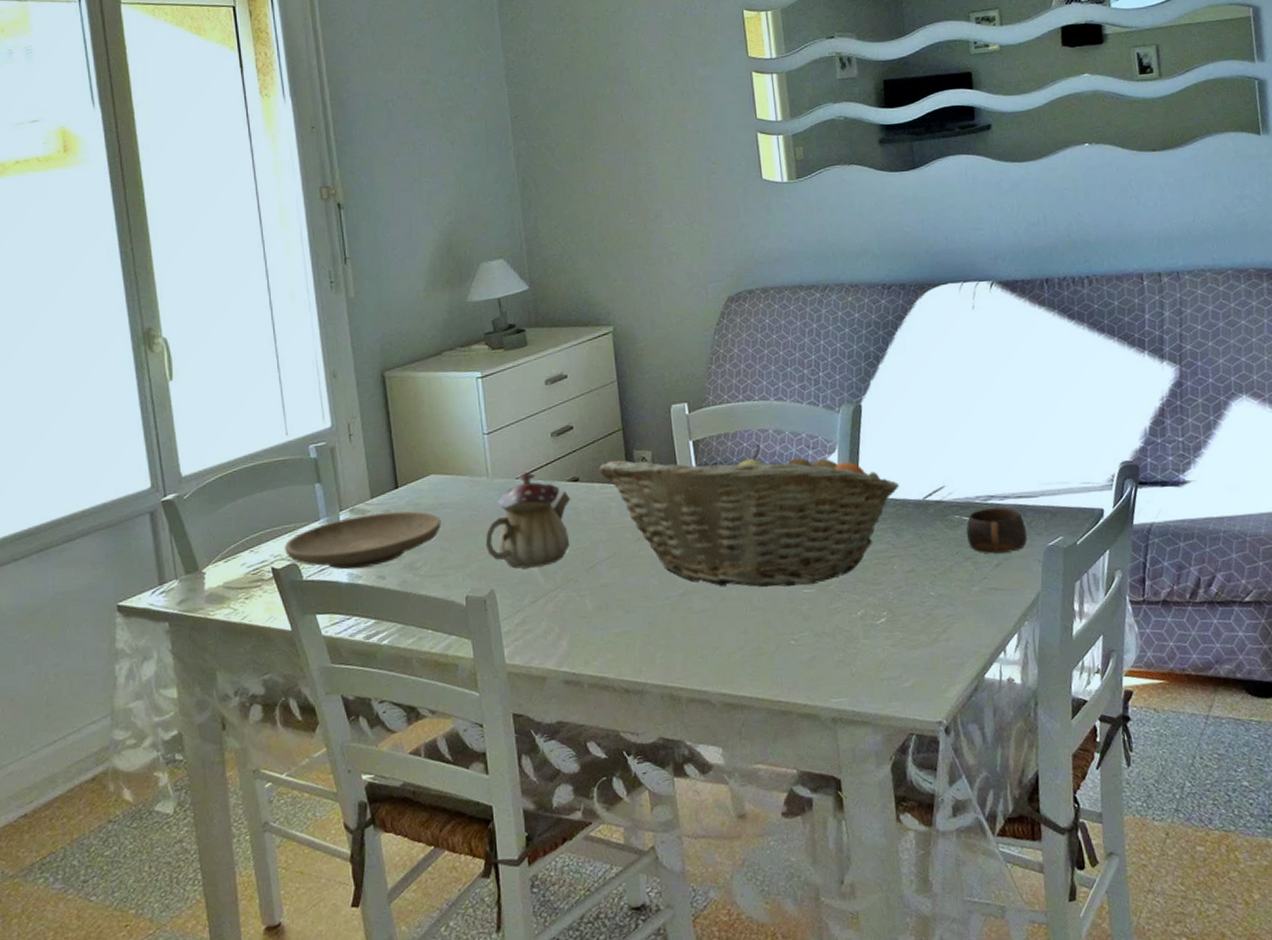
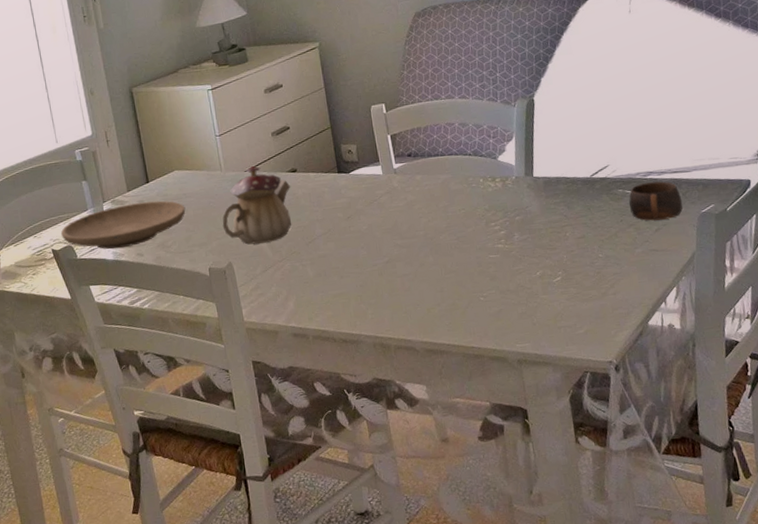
fruit basket: present [599,444,899,588] -> none [312,136,569,255]

